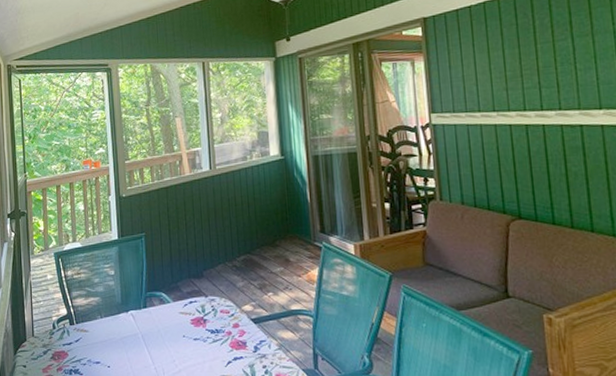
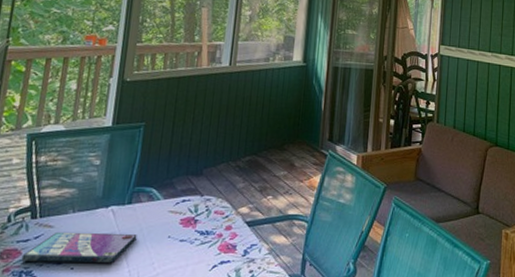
video game case: none [69,334,157,361] -> present [21,231,137,263]

